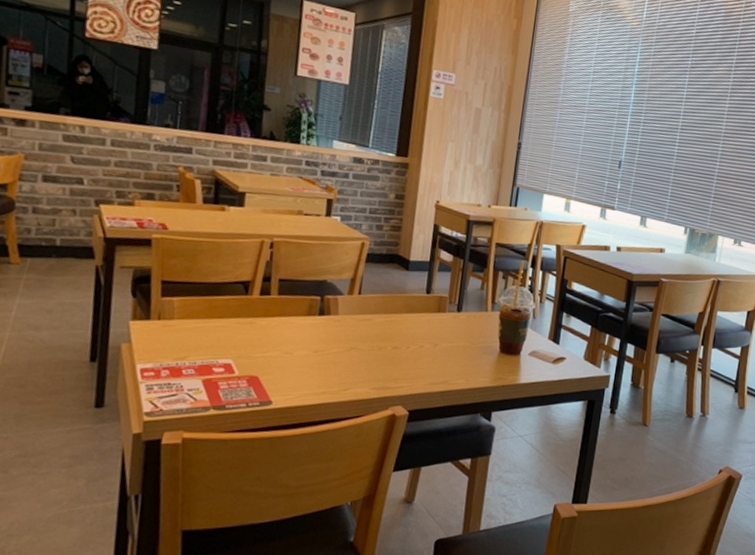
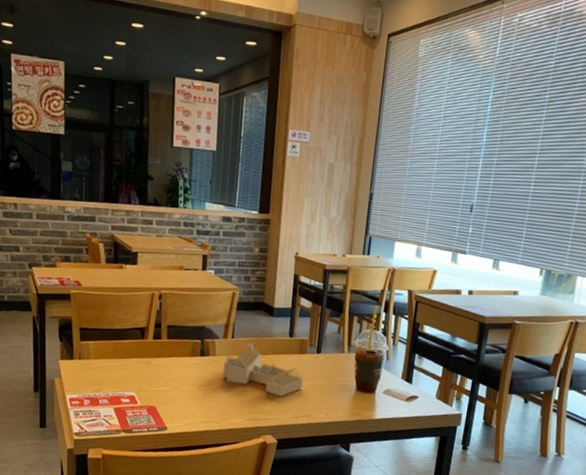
house frame: none [345,300,440,361] -> present [222,343,303,397]

